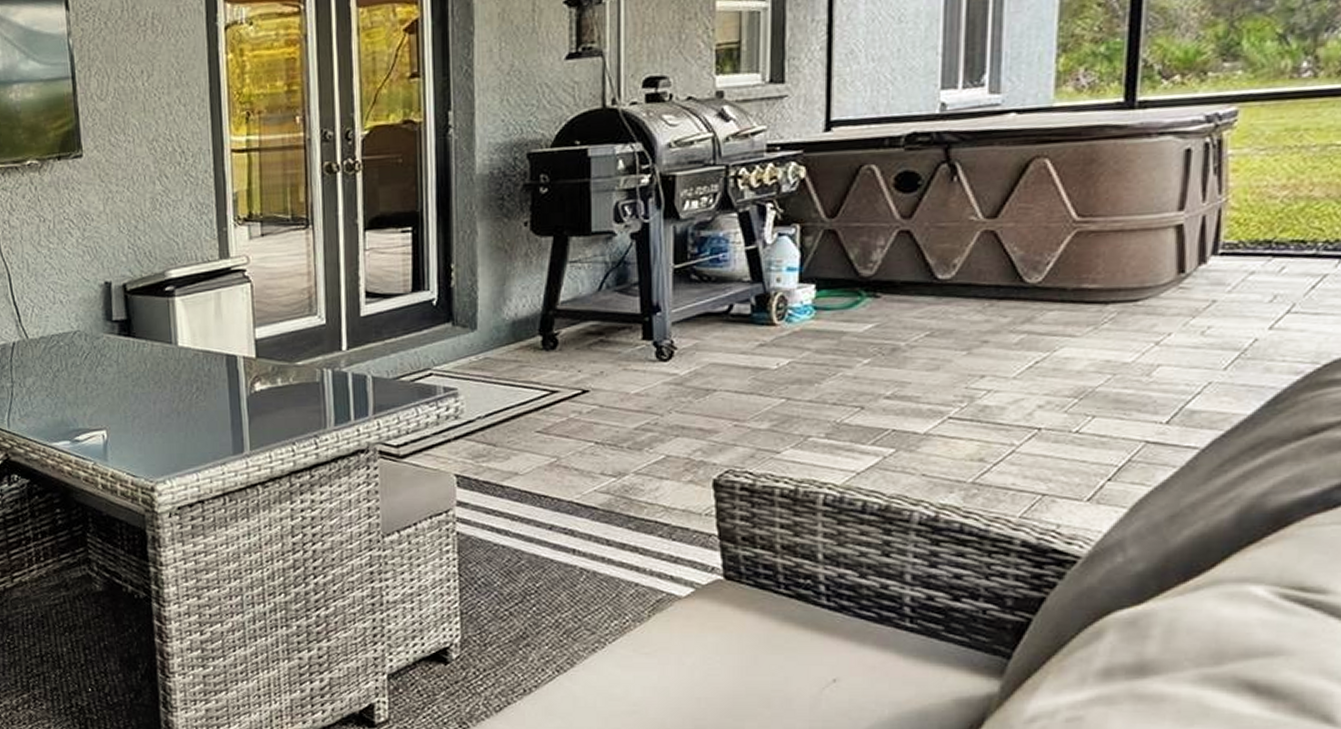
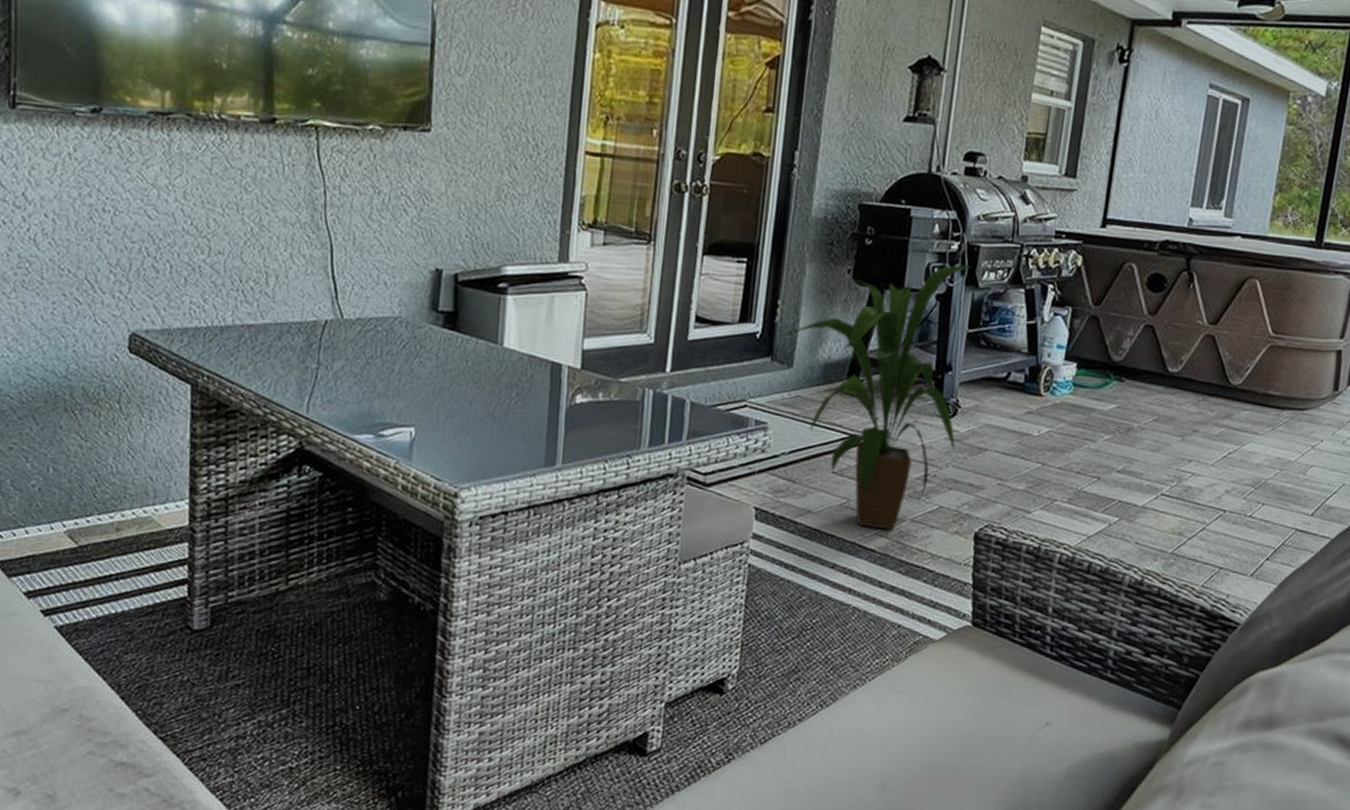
house plant: none [461,196,676,486] -> present [783,264,971,530]

